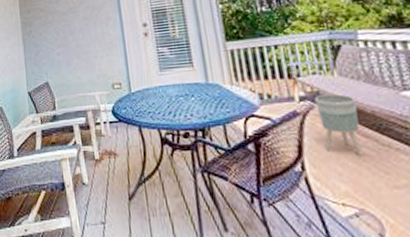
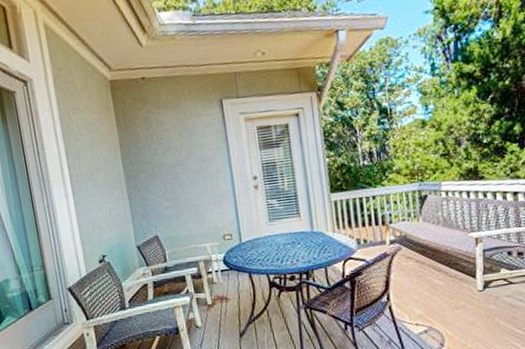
planter: present [314,94,364,156] -> none [402,237,435,286]

